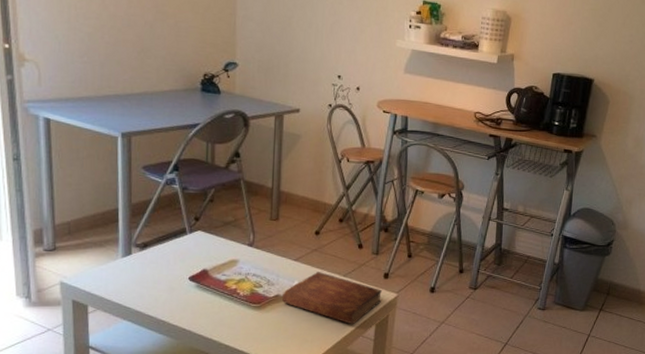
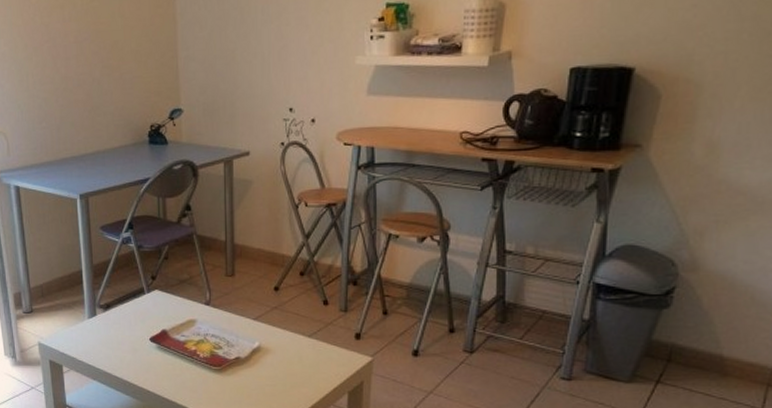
bible: present [282,271,382,325] -> none [243,331,353,392]

